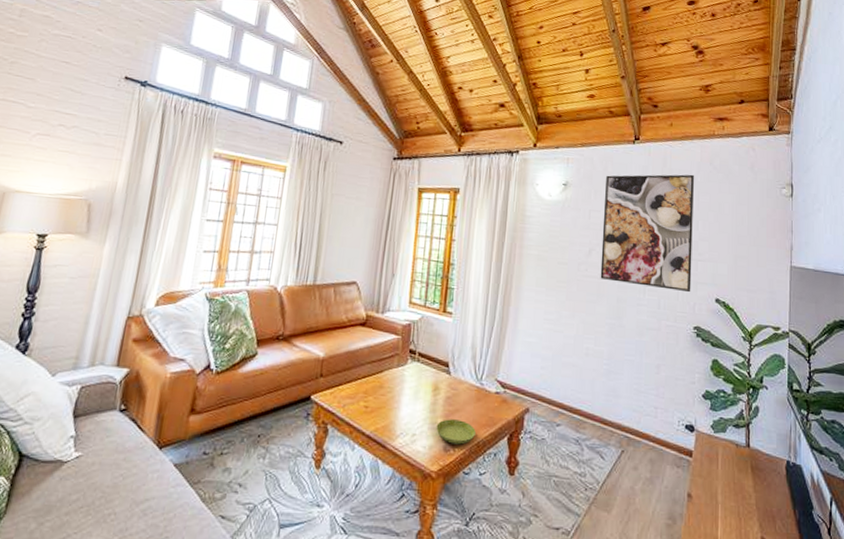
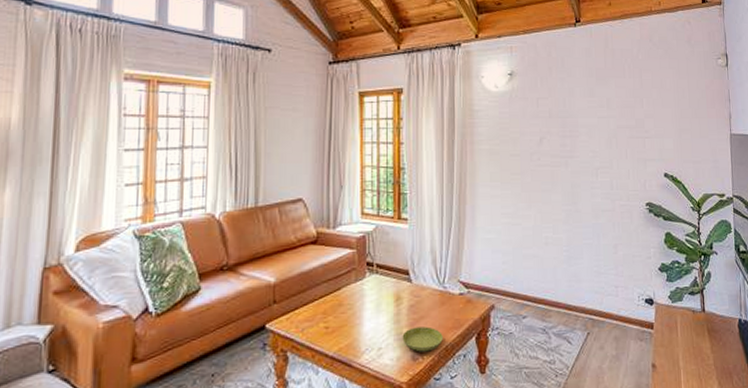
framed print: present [600,174,694,293] -> none [550,52,641,171]

